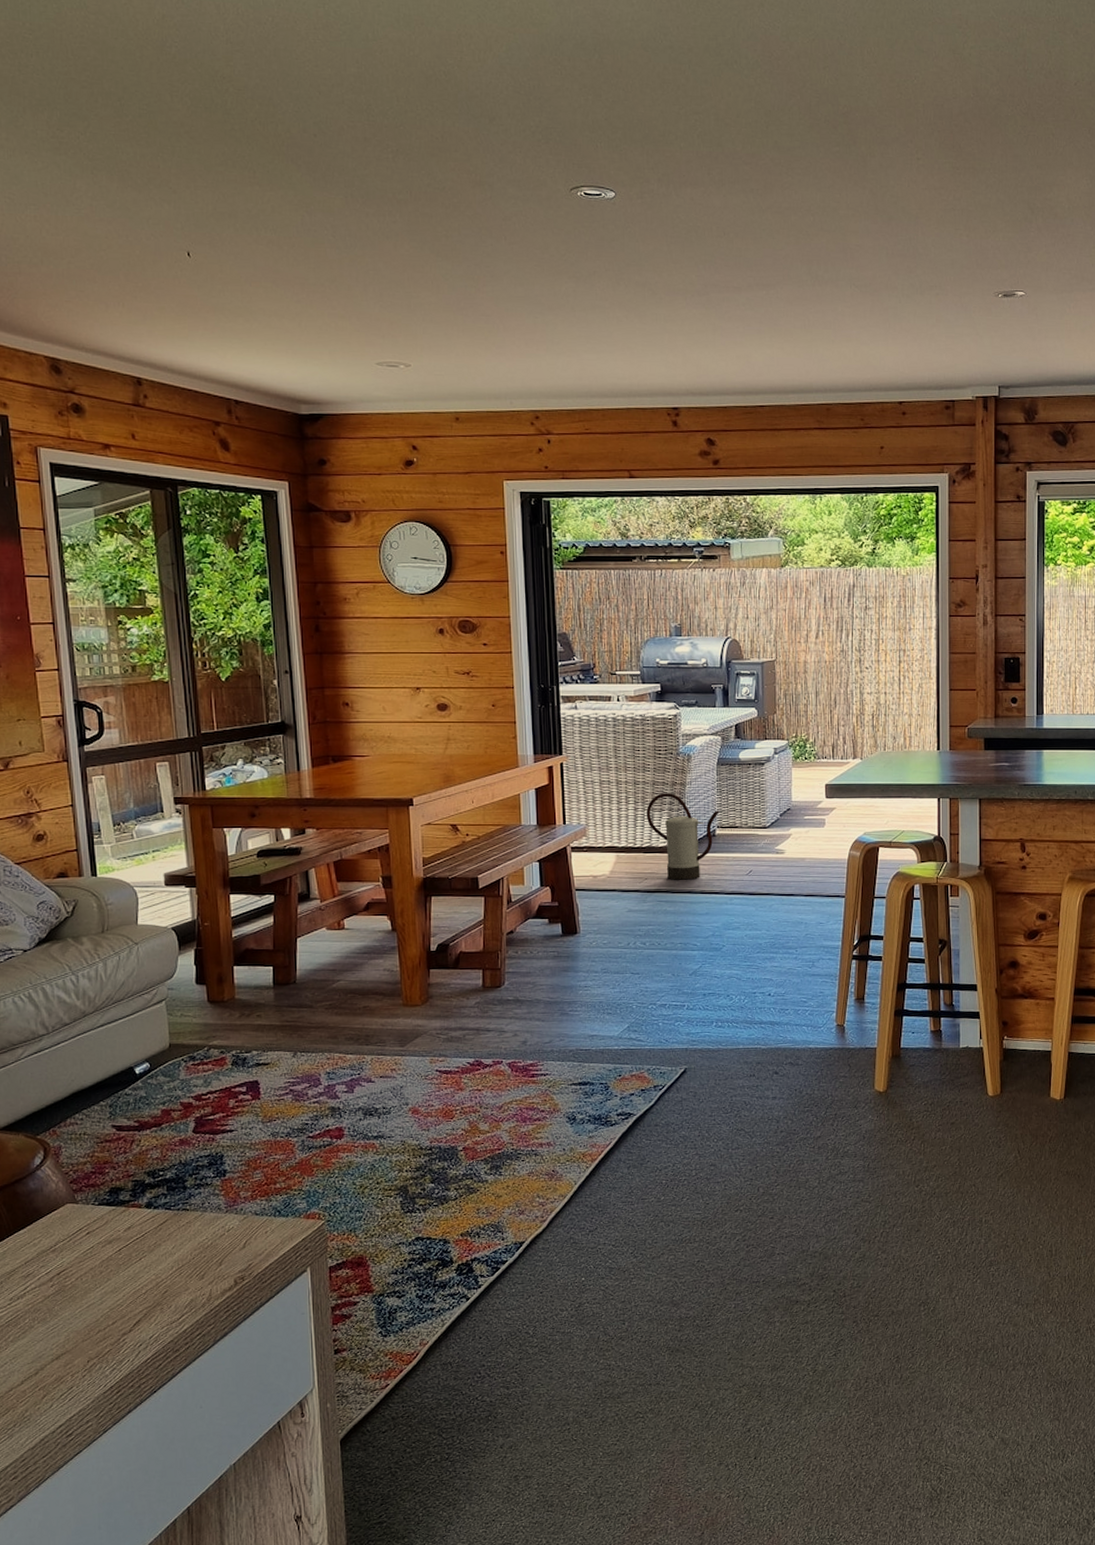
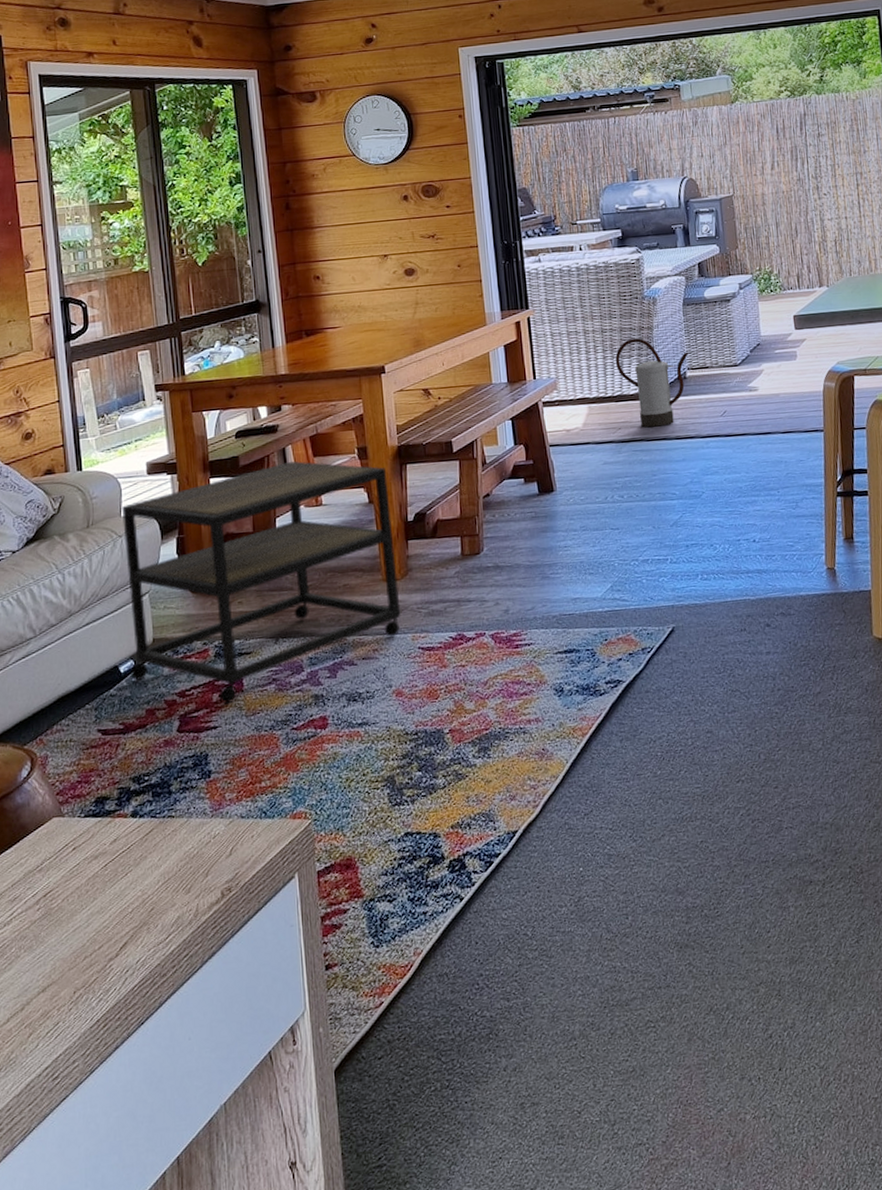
side table: none [139,884,420,1110] -> present [122,461,401,704]

